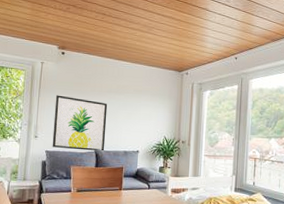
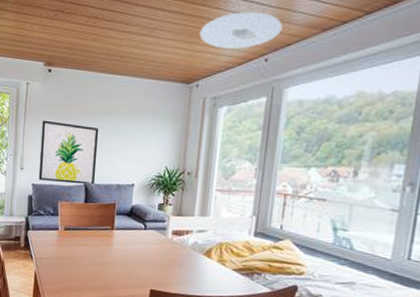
ceiling light: none [187,22,246,48] -> present [199,11,282,49]

